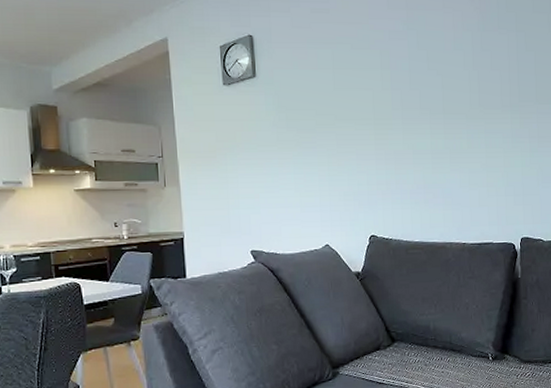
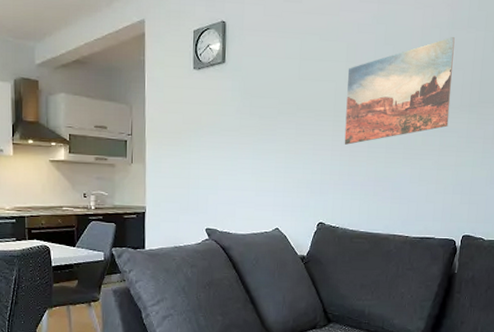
wall art: none [383,39,492,153] -> present [344,37,455,145]

